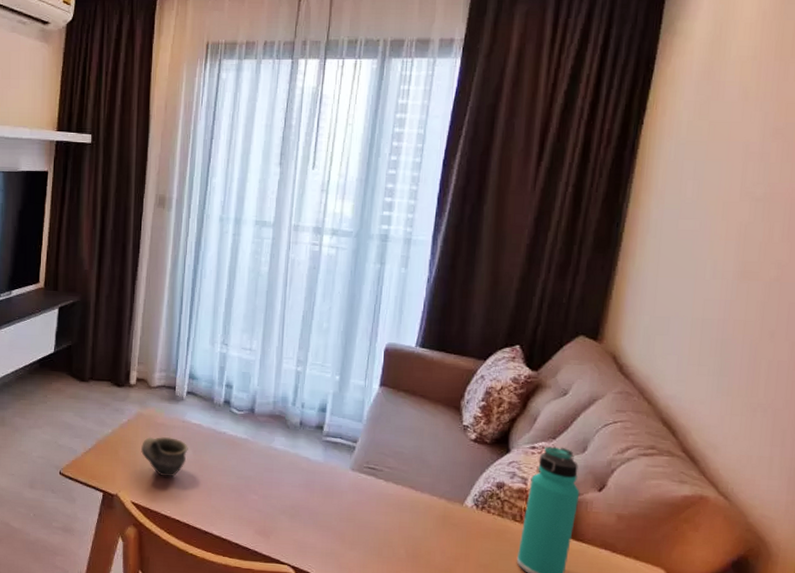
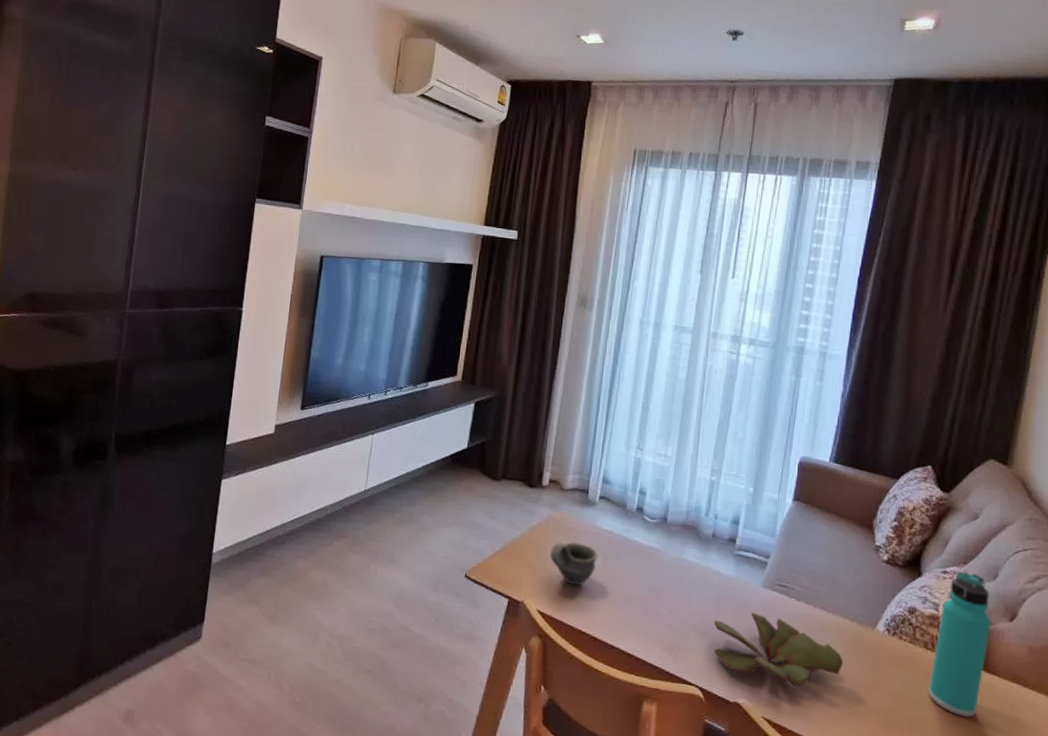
succulent plant: none [303,494,432,560] -> present [713,612,843,685]

